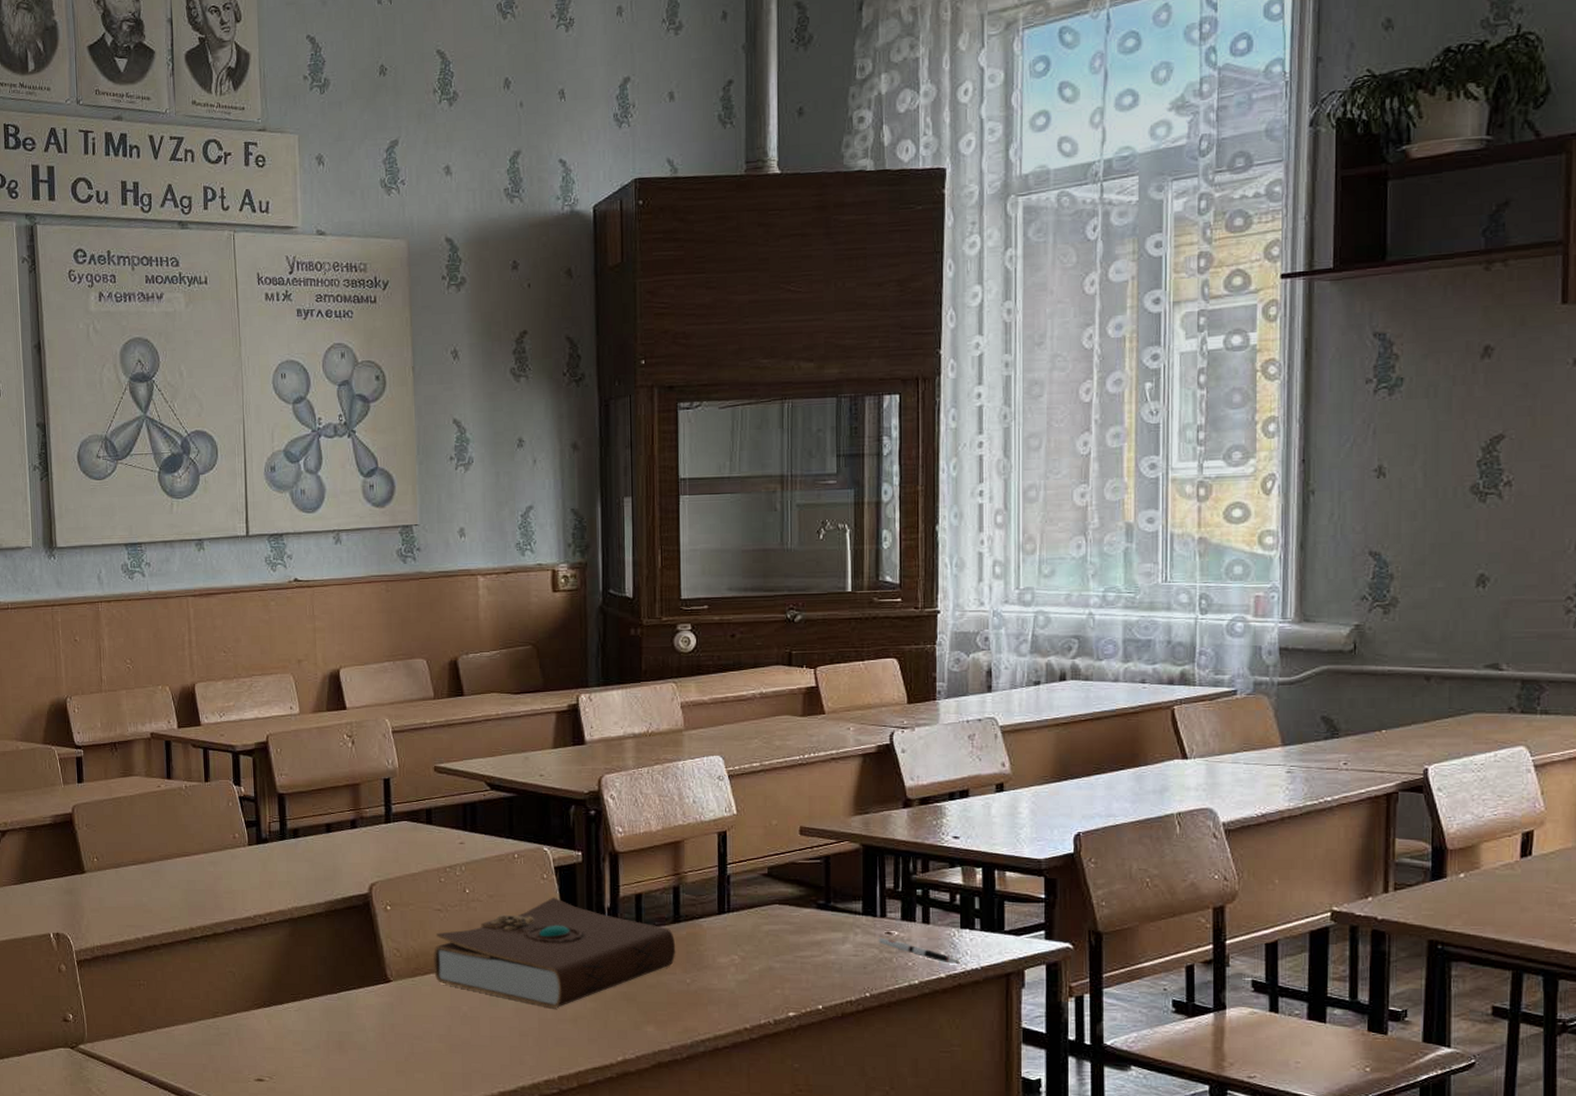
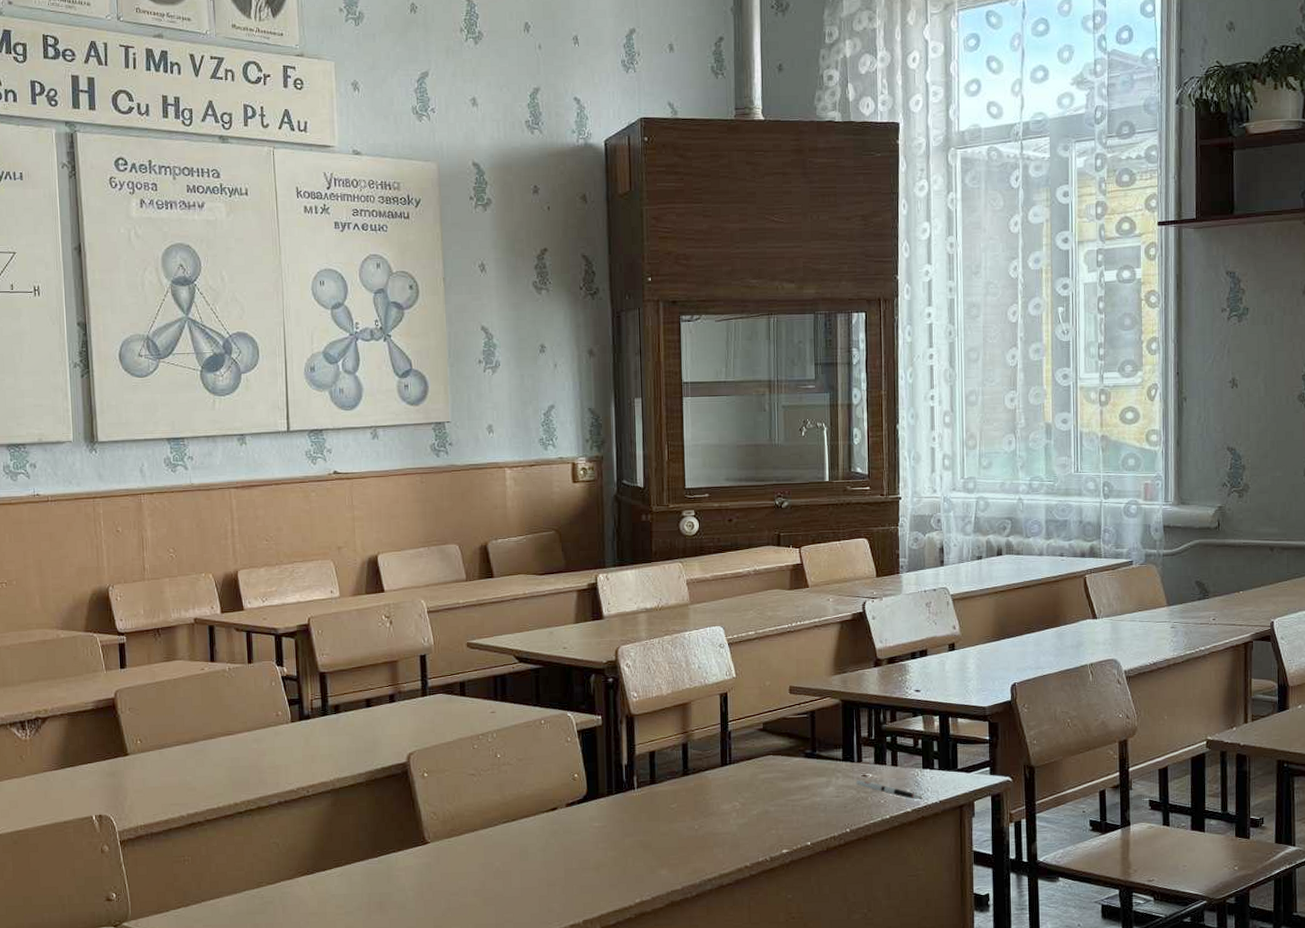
book: present [433,897,676,1009] -> none [467,758,686,859]

